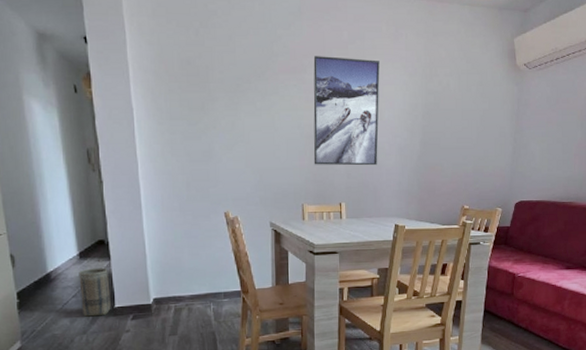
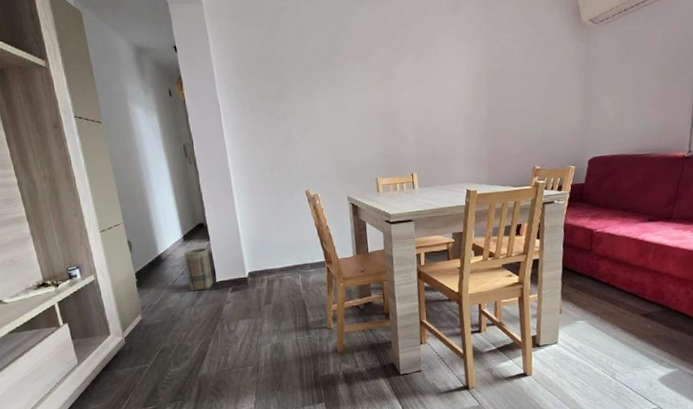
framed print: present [313,56,380,166] -> none [377,34,446,140]

